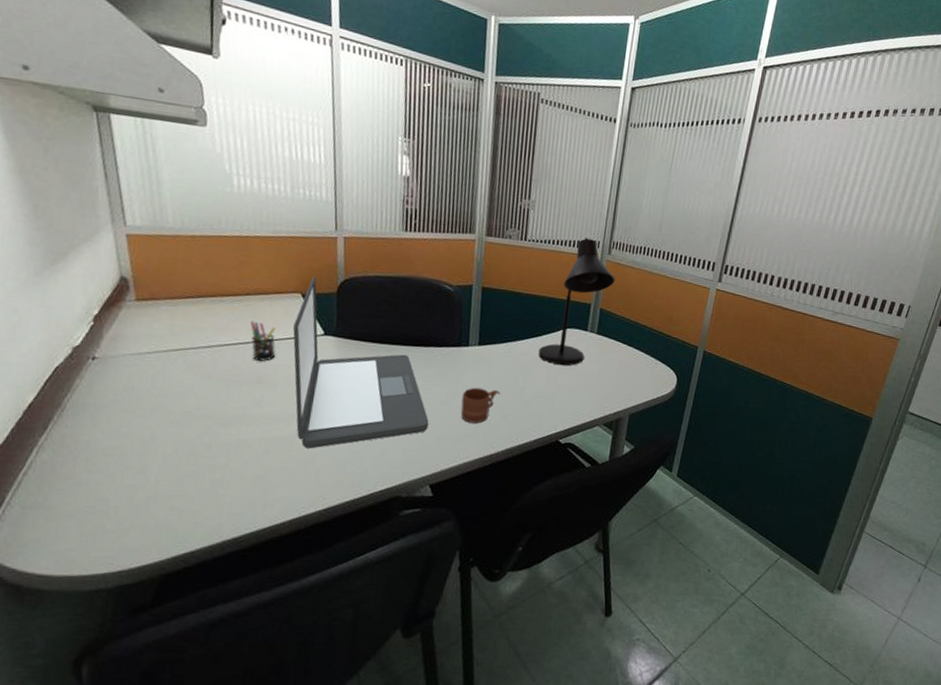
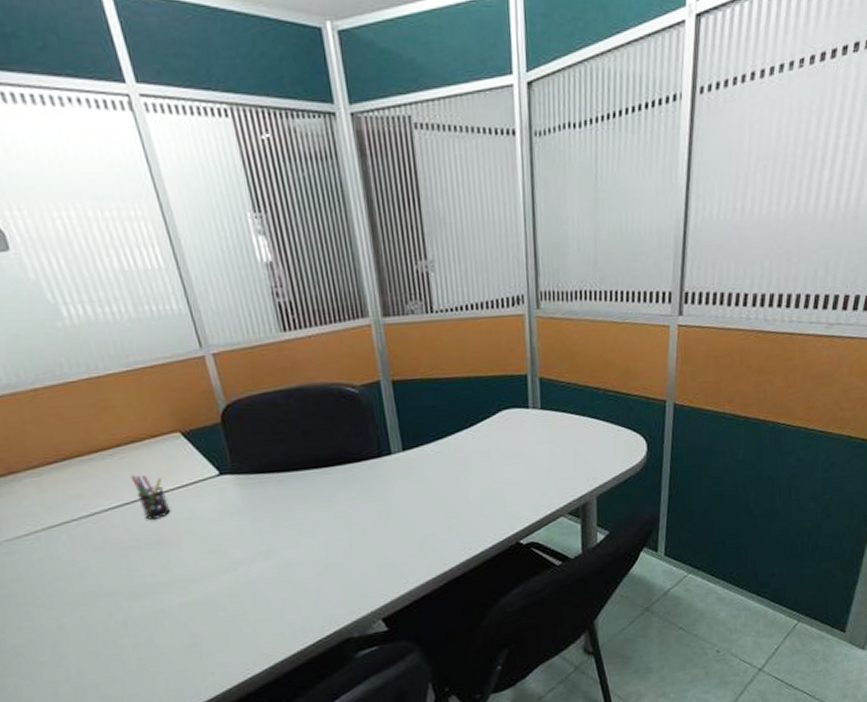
laptop: present [293,276,429,449] -> none [181,408,366,606]
mug: present [460,387,500,424] -> none [396,499,441,542]
desk lamp: present [538,237,615,366] -> none [475,293,551,456]

